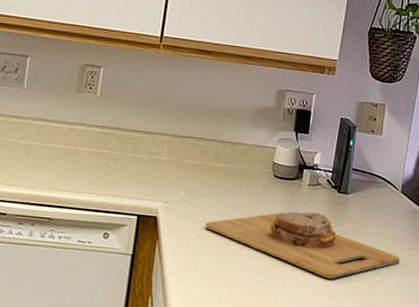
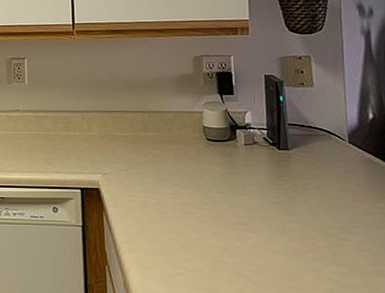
cutting board: present [205,212,400,279] -> none [147,172,364,238]

